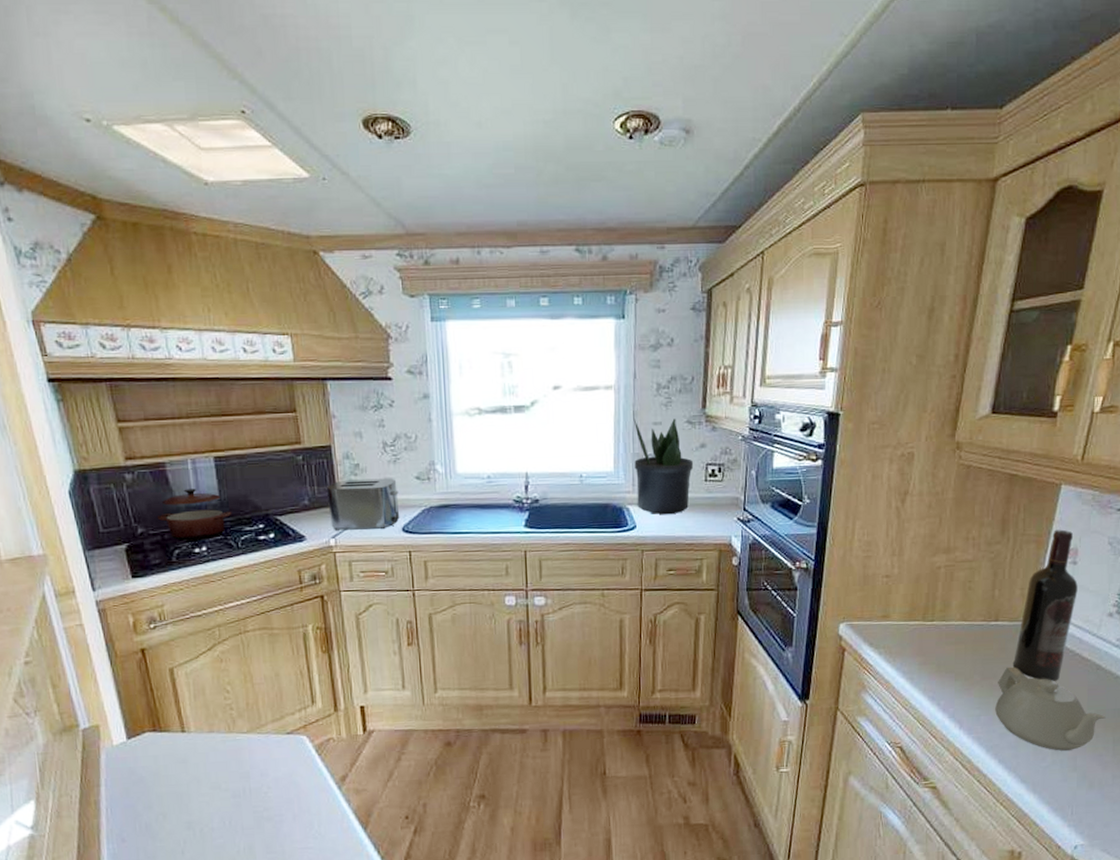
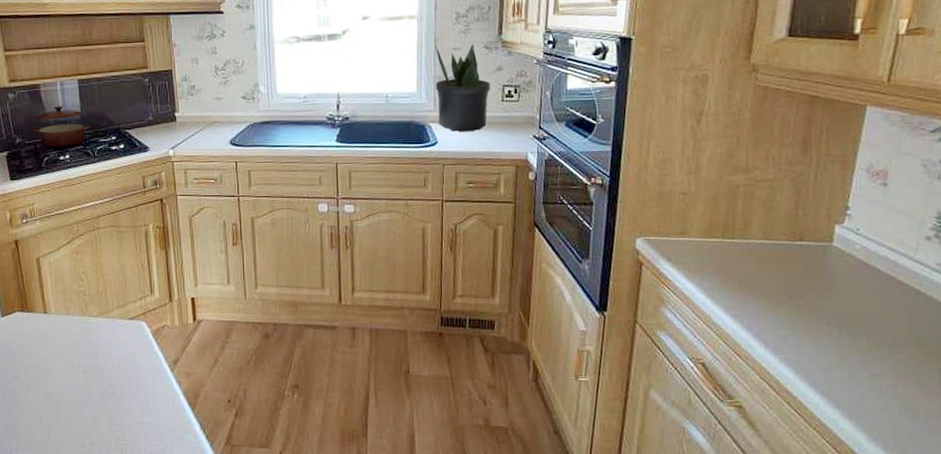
toaster: present [327,478,400,531] -> none [168,98,228,143]
teapot: present [995,667,1106,751] -> none [803,287,928,377]
wine bottle: present [1013,529,1078,681] -> none [822,150,890,304]

